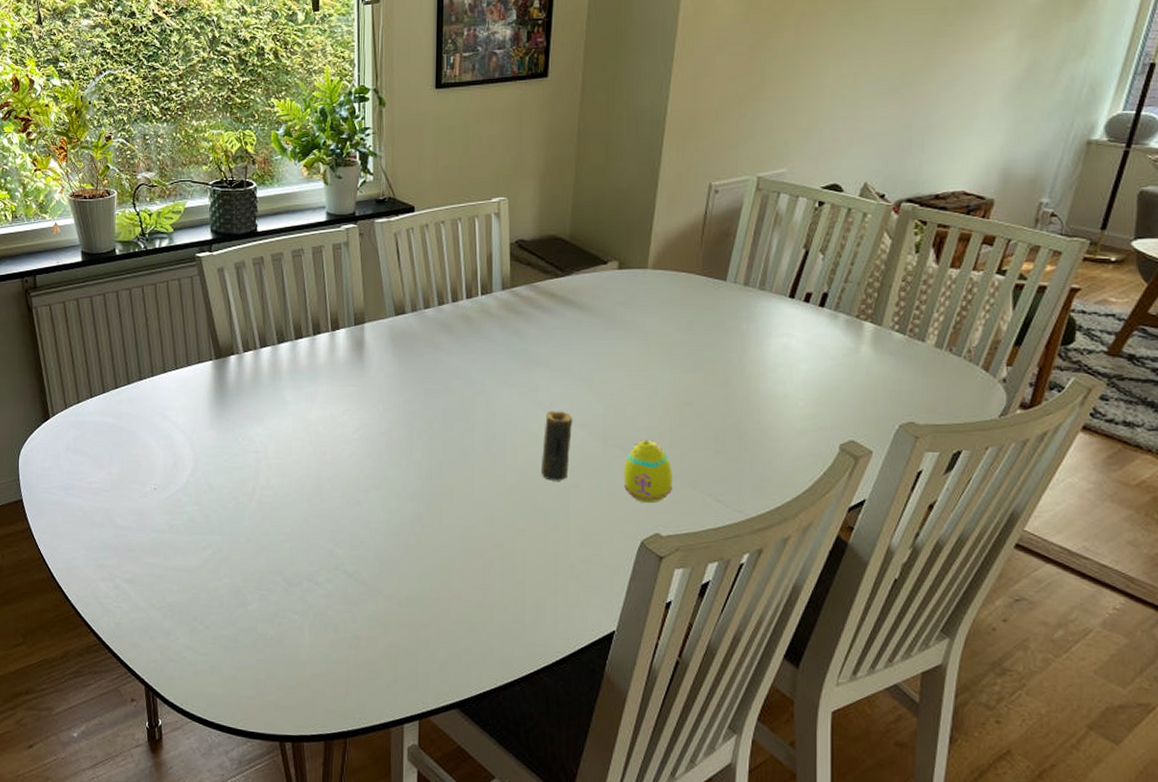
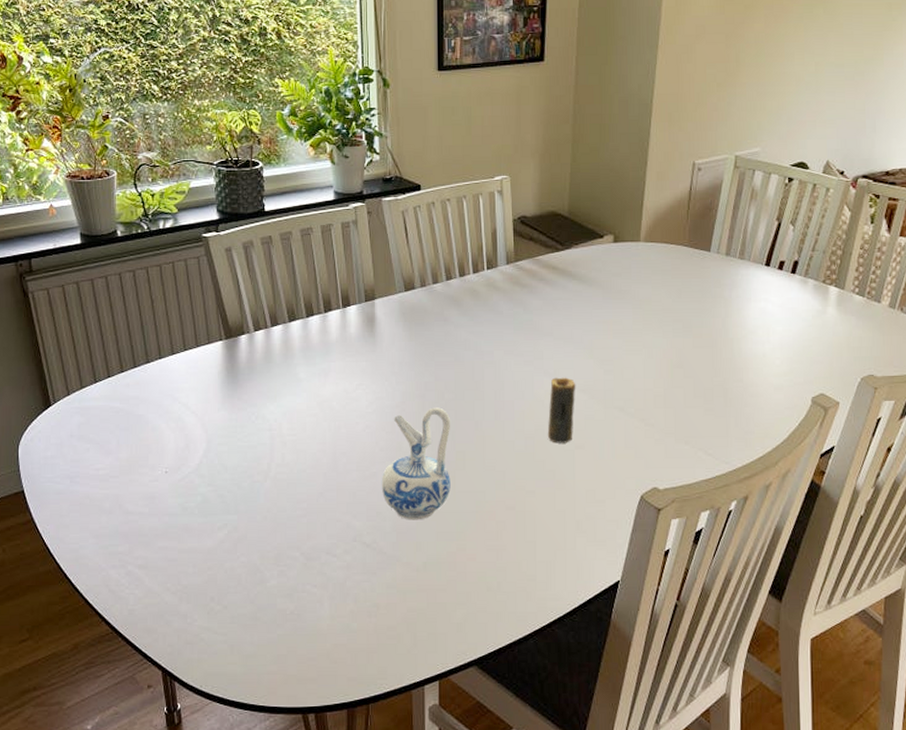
ceramic pitcher: none [365,437,439,553] -> present [381,407,451,520]
egg: present [623,440,673,504] -> none [623,401,668,460]

